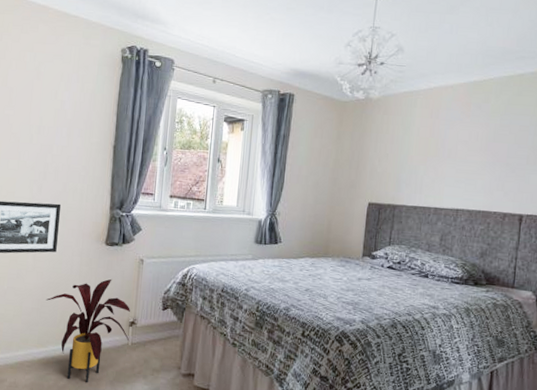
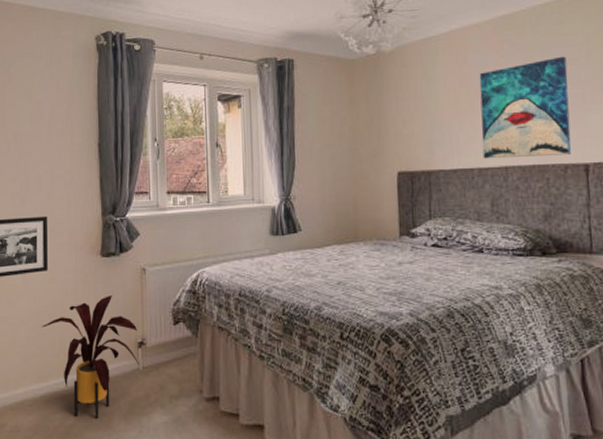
wall art: none [440,122,520,206] -> present [479,56,571,159]

